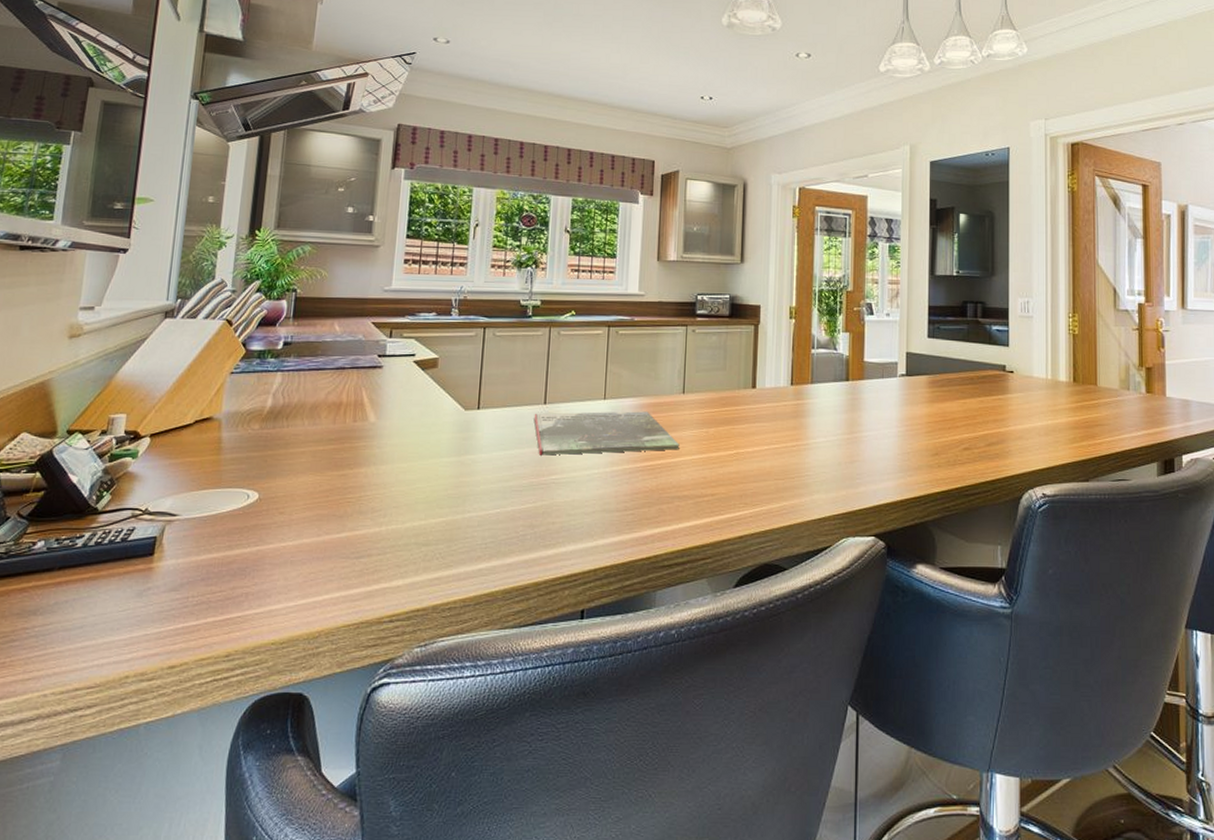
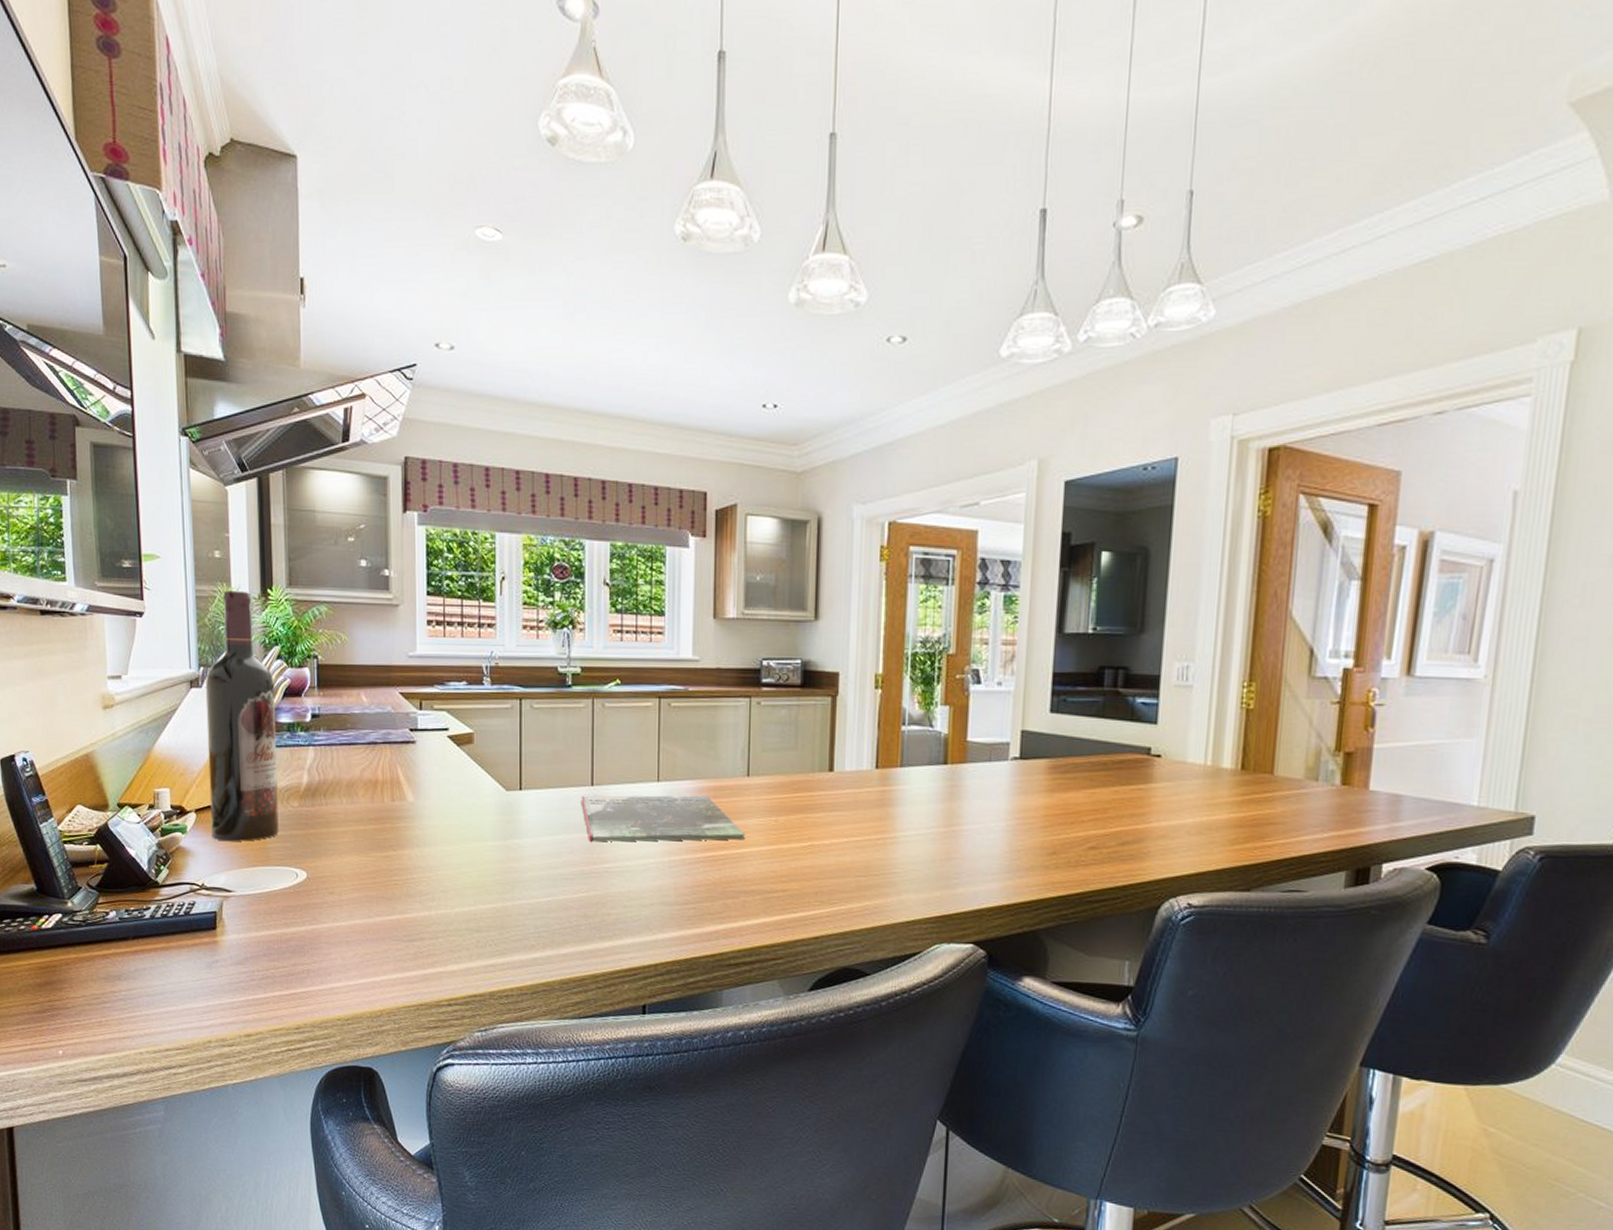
wine bottle: none [163,231,251,464] -> present [205,590,279,841]

